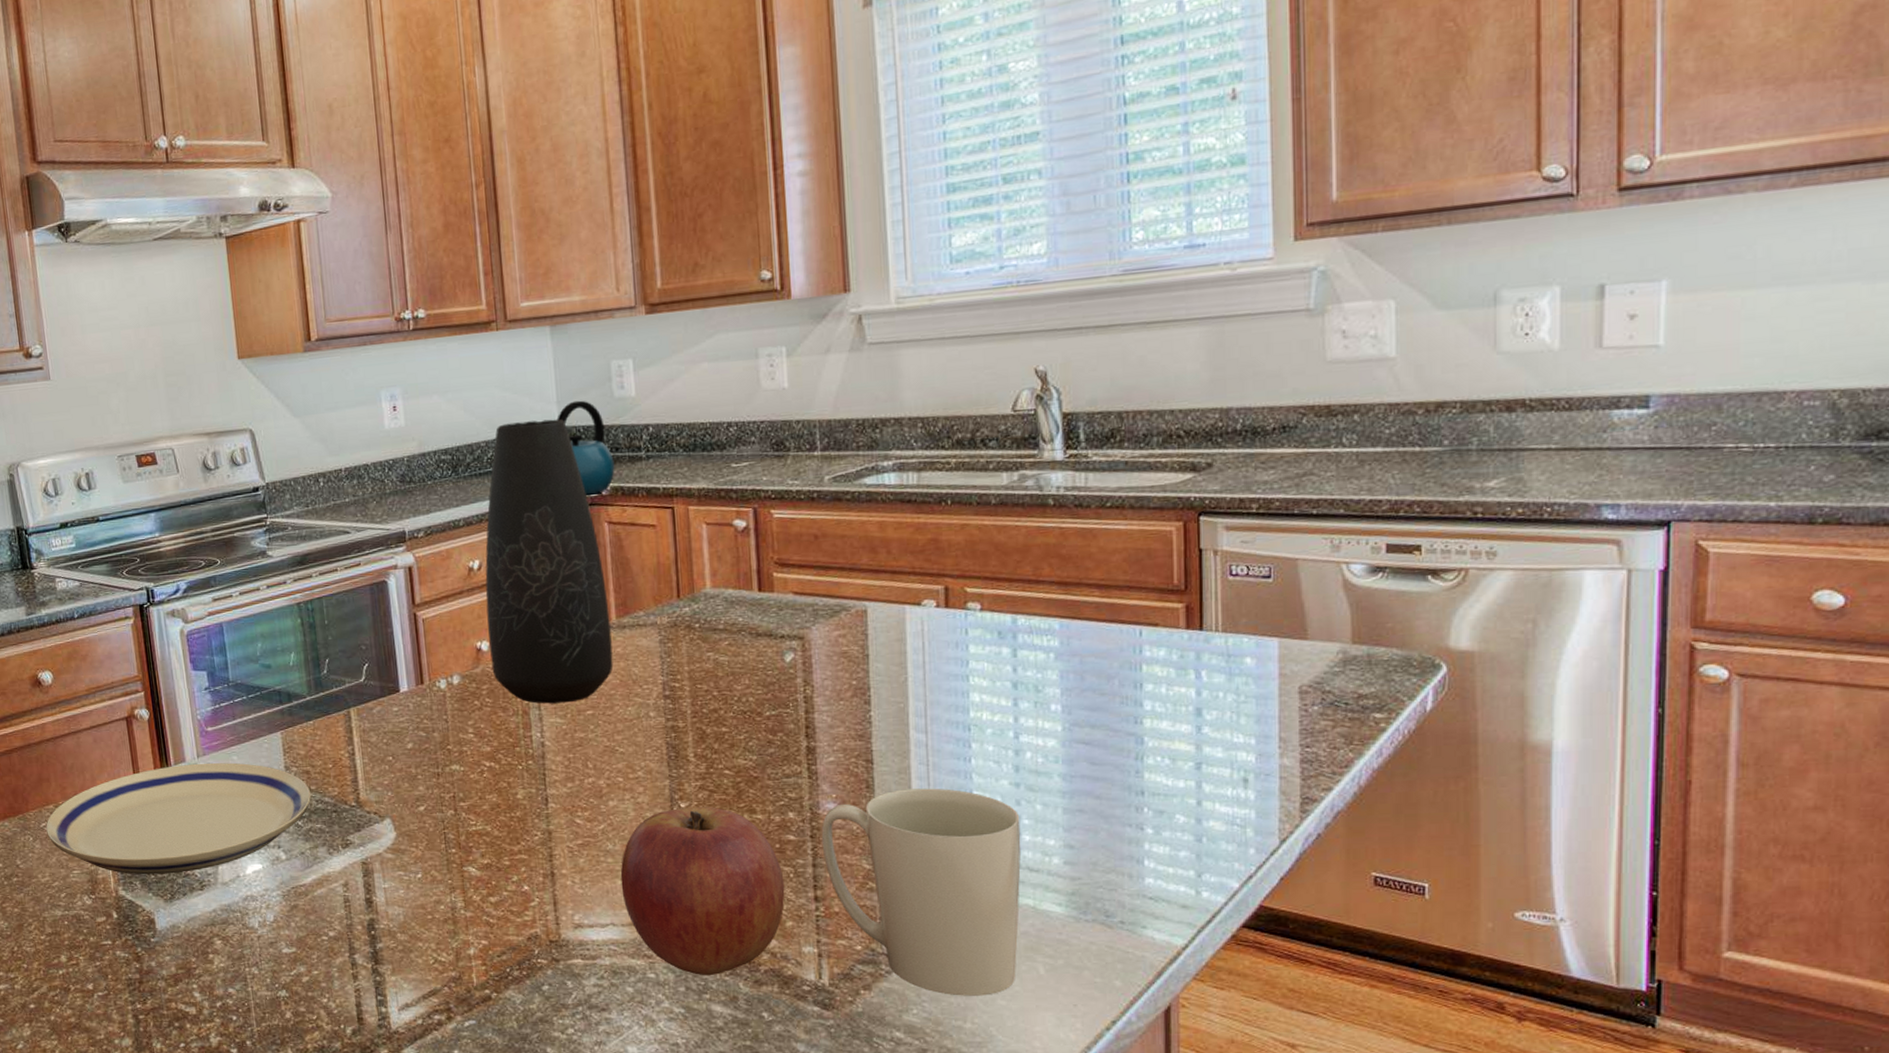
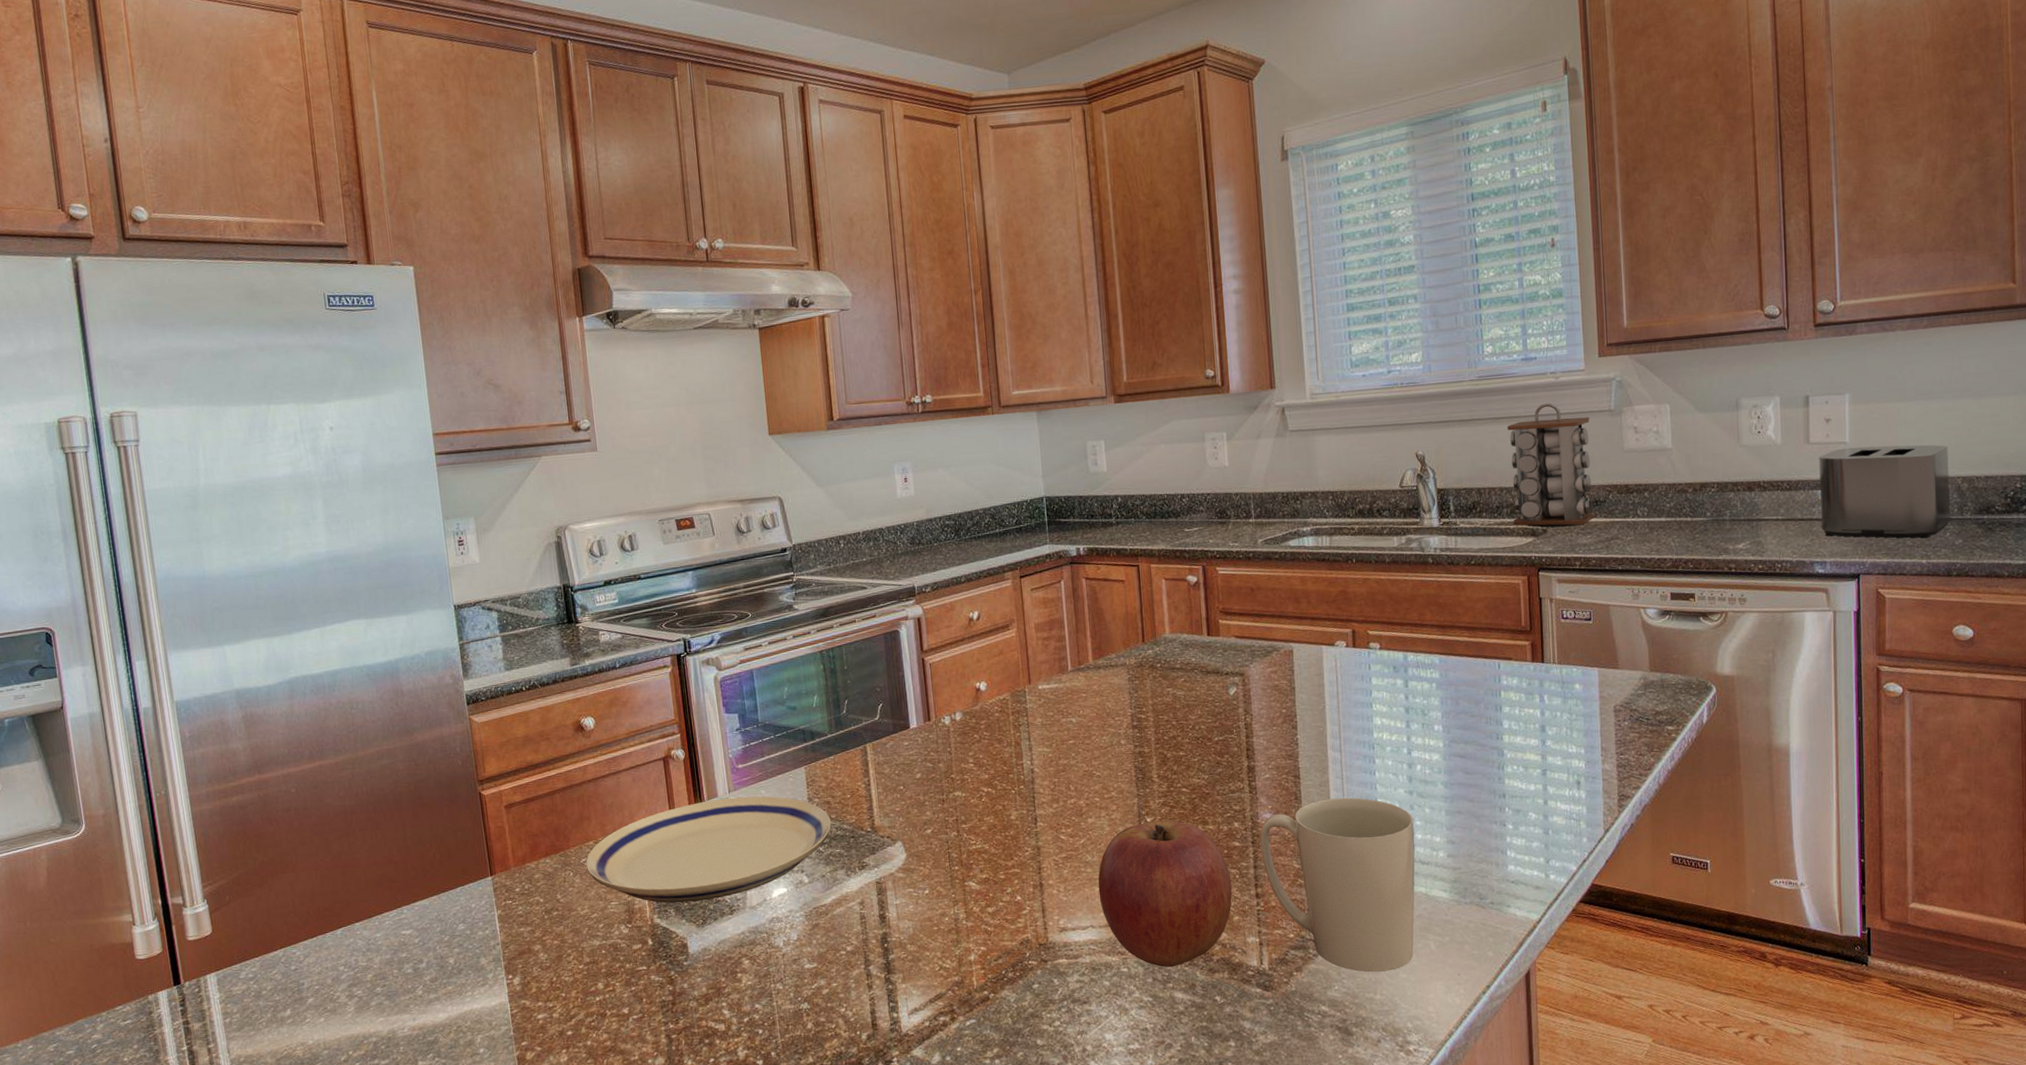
vase: present [485,419,614,704] -> none [983,490,1091,736]
kettle: present [556,400,615,495] -> none [1042,474,1091,555]
spice rack: none [1161,302,1280,461] -> present [1507,403,1594,528]
toaster: none [1615,346,1820,474] -> present [1818,445,1950,539]

